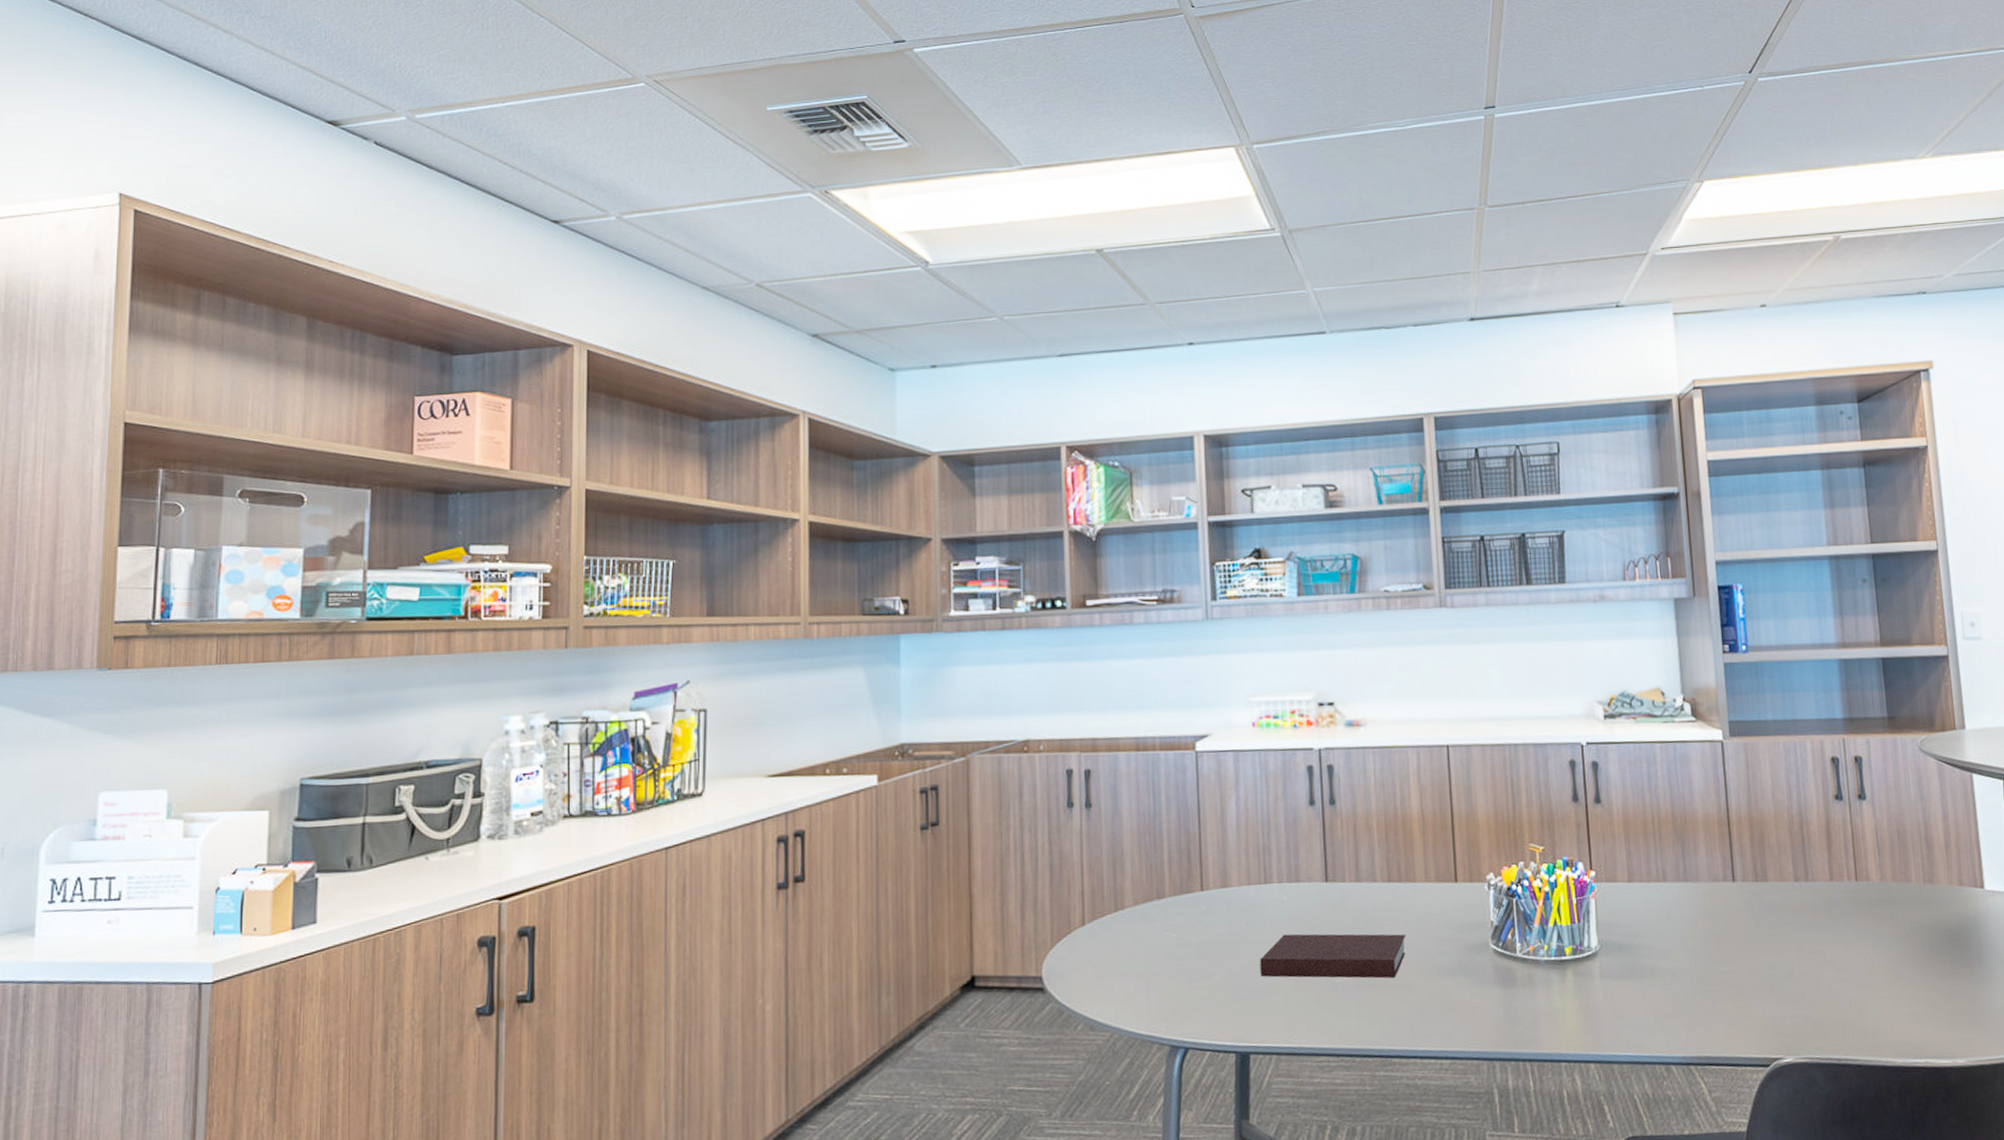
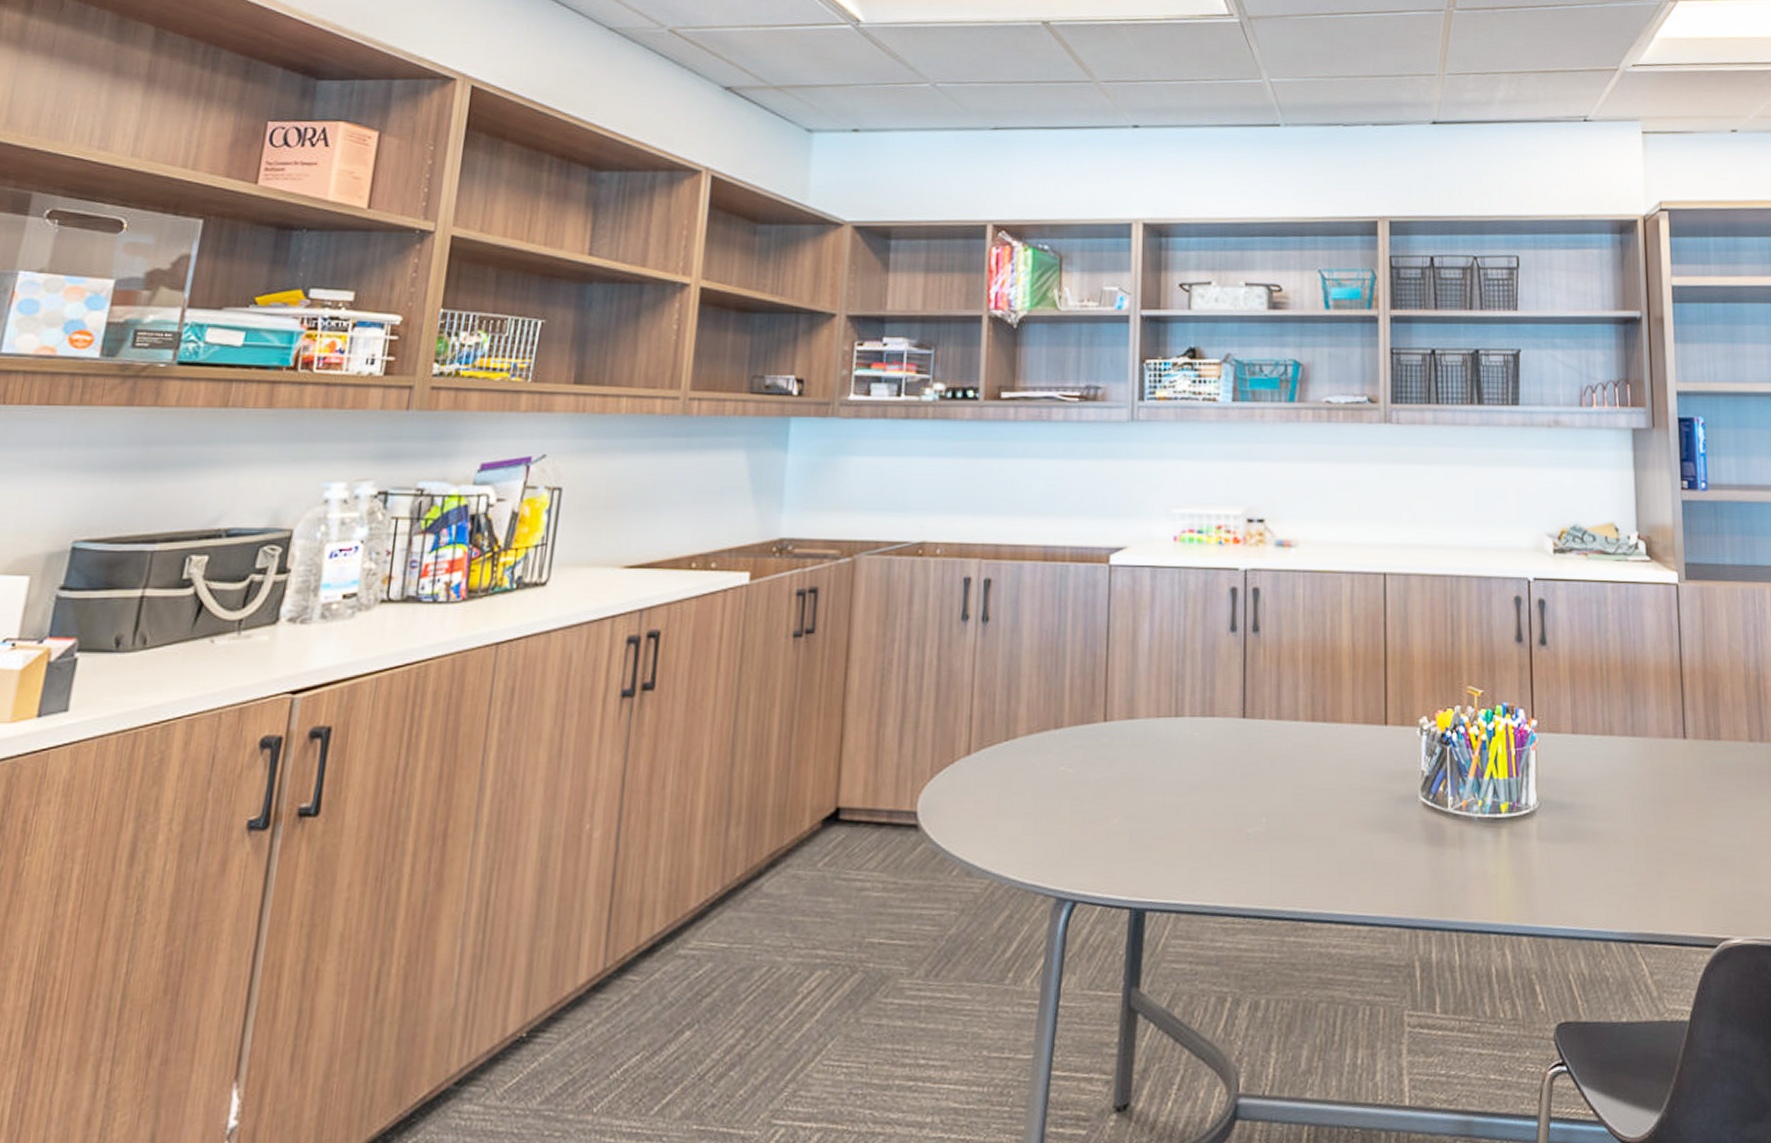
notebook: present [1260,934,1406,979] -> none [1164,775,1328,830]

